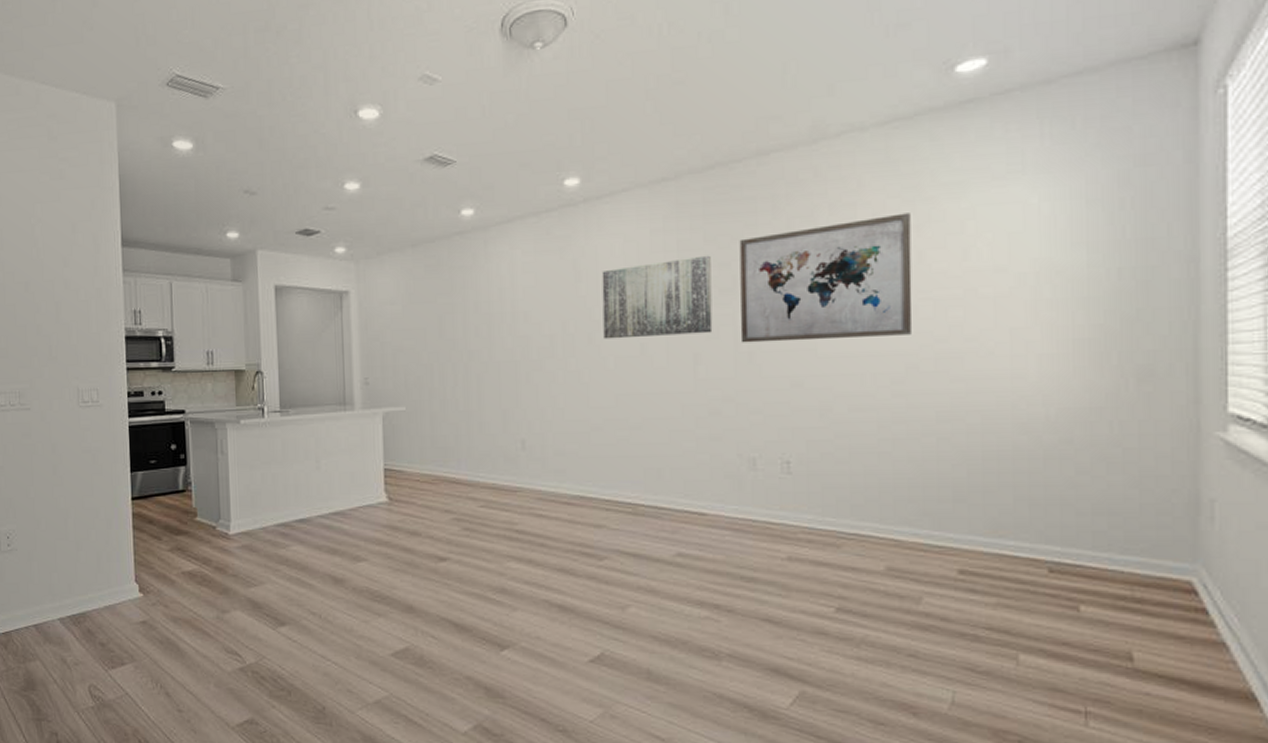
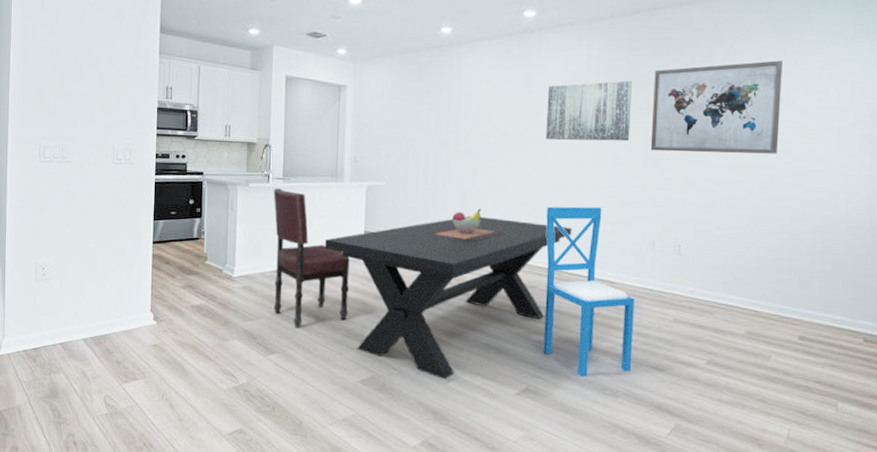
dining chair: none [270,422,371,593] -> present [273,188,350,328]
dining table: none [336,431,646,648] -> present [324,208,572,380]
dining chair: none [611,420,736,636] -> present [543,206,634,377]

